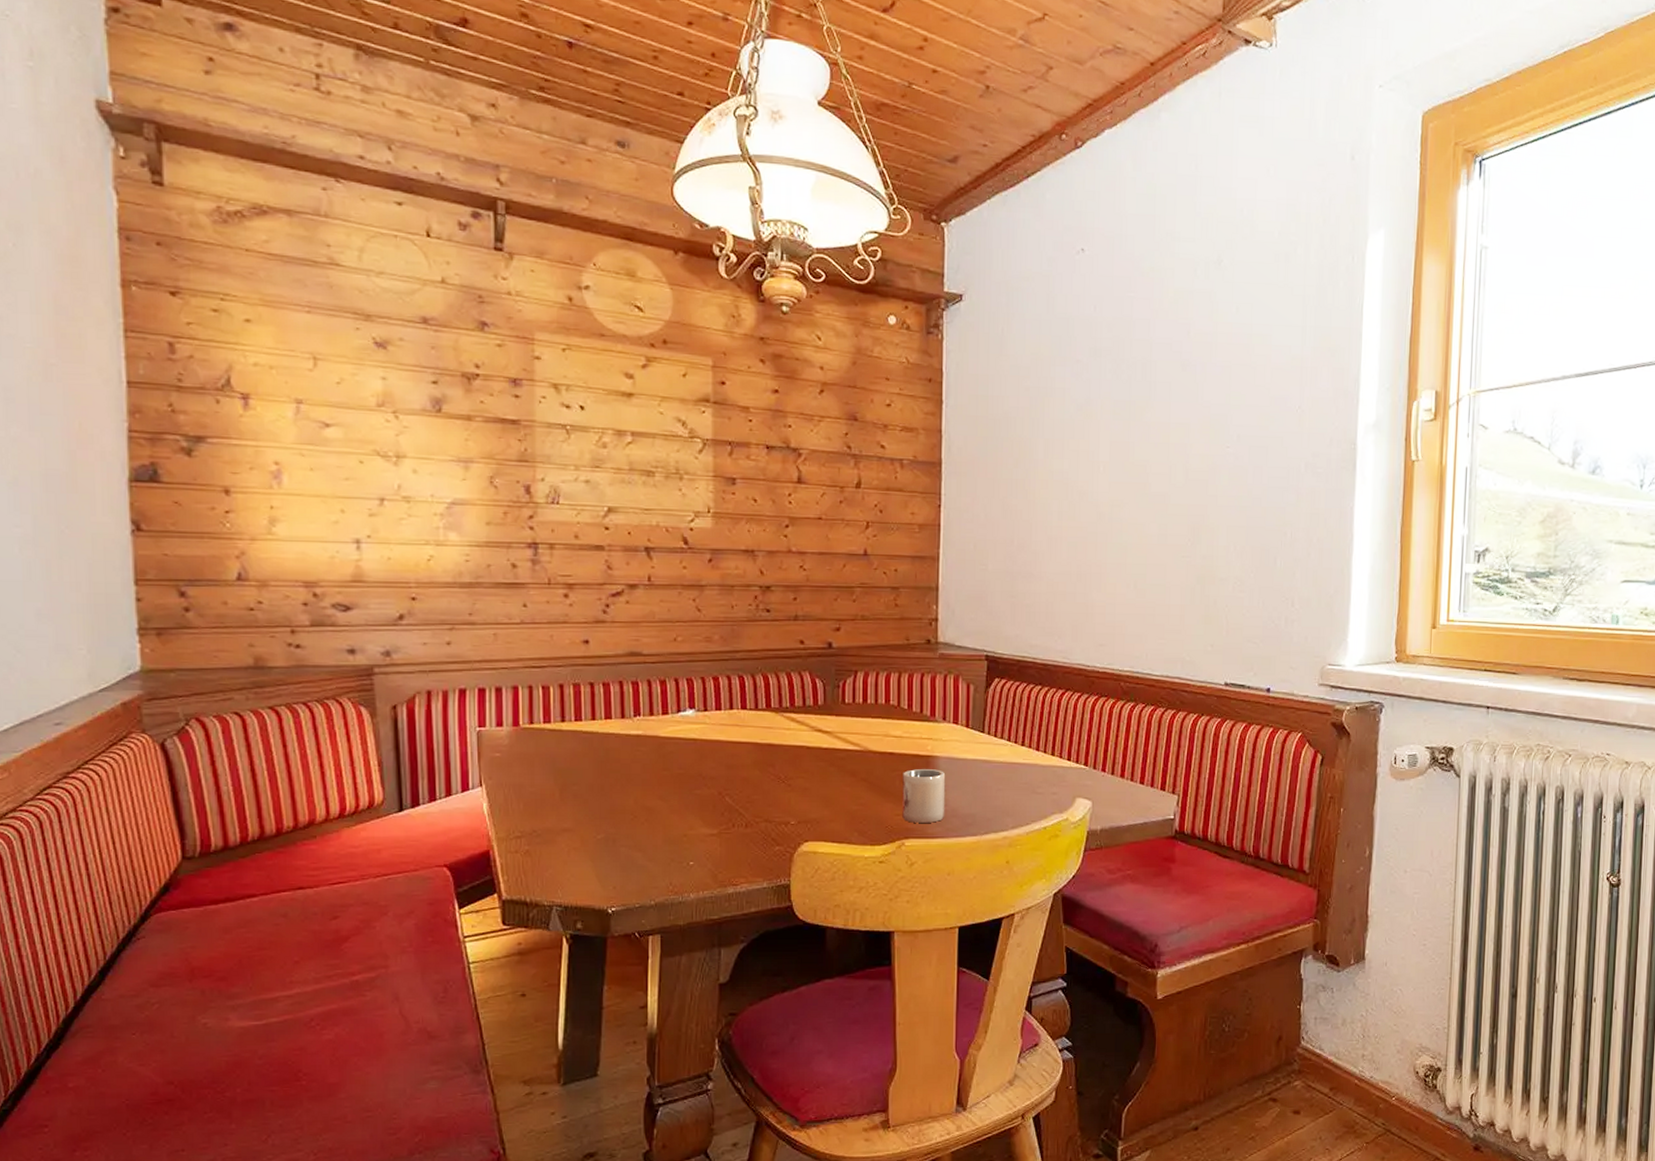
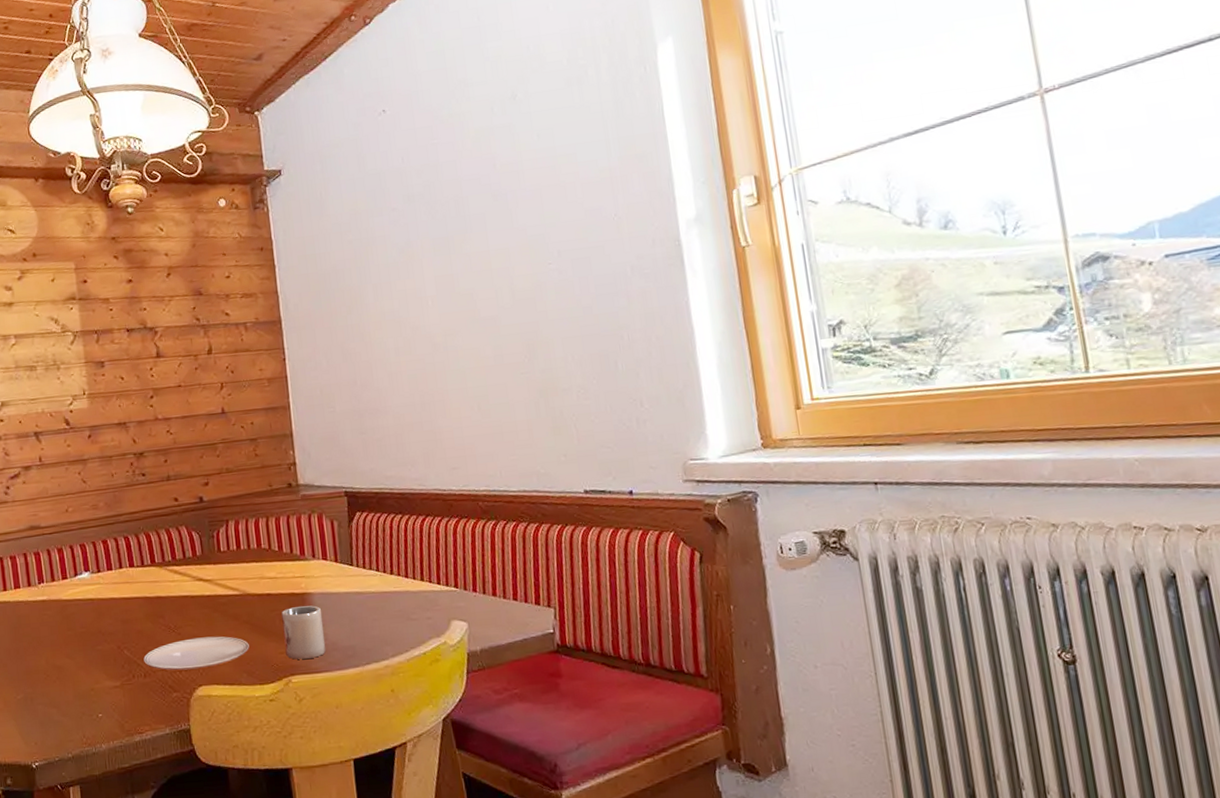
plate: none [747,791,864,824] -> present [143,636,249,671]

